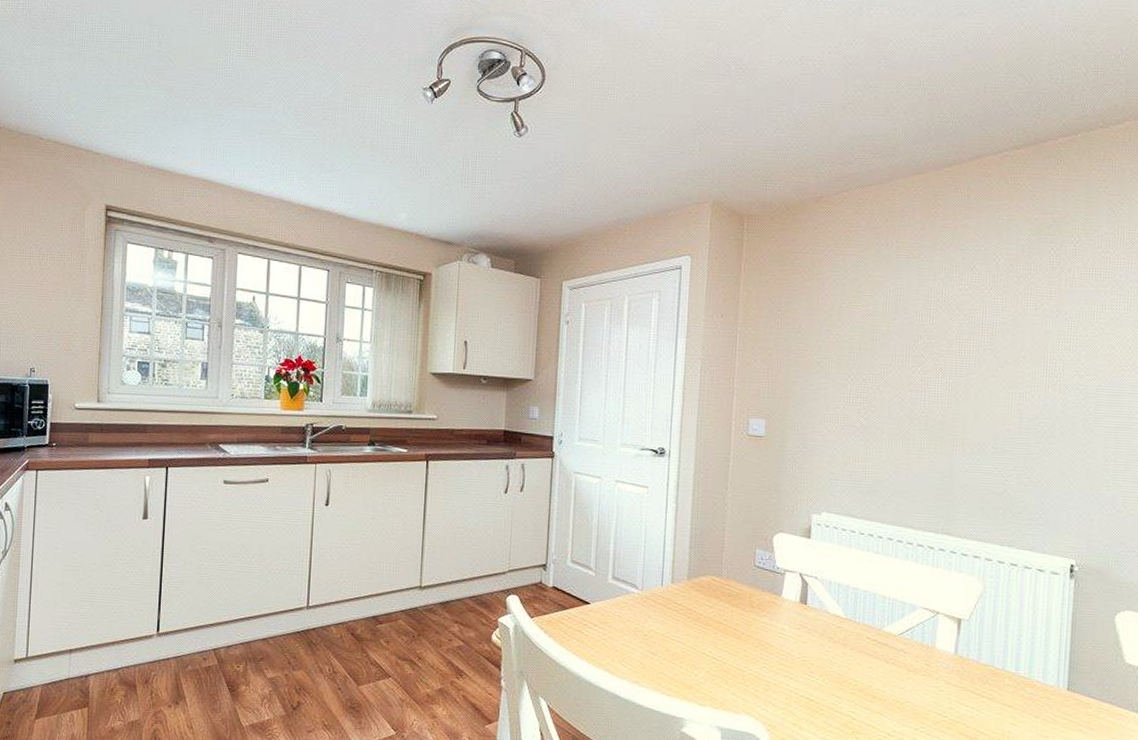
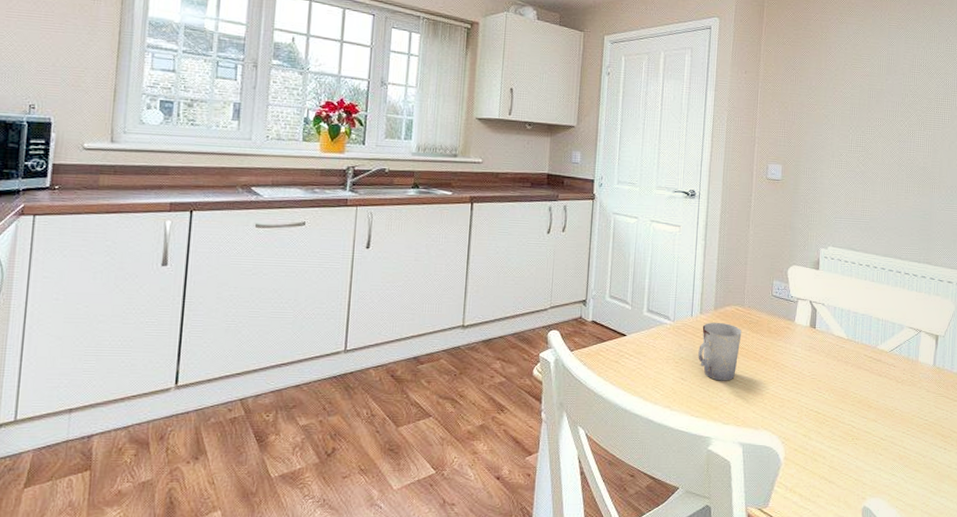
cup: none [669,593,720,658] -> present [698,322,742,381]

